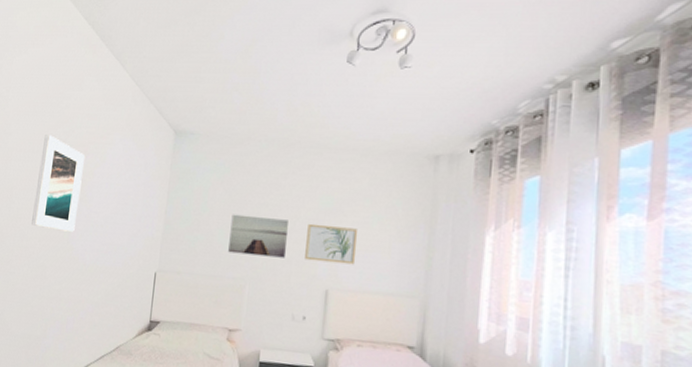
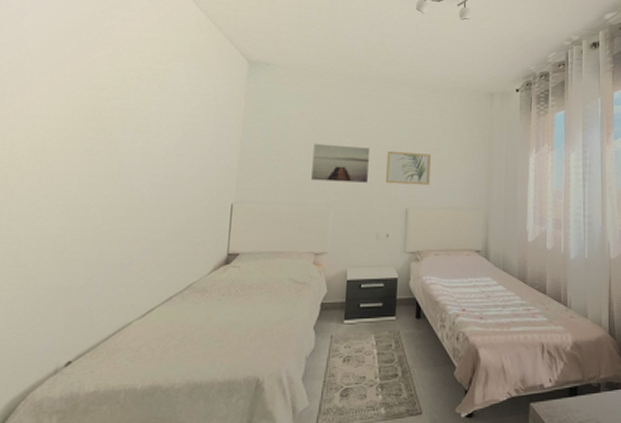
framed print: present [31,135,86,232] -> none [66,57,139,166]

